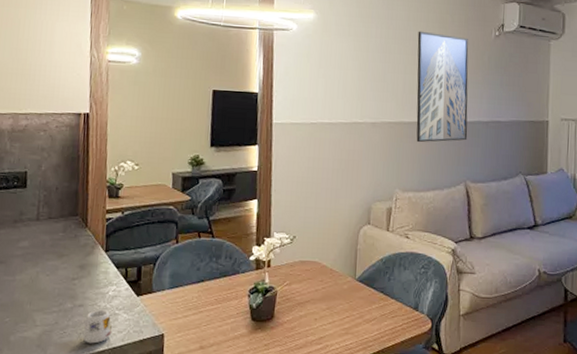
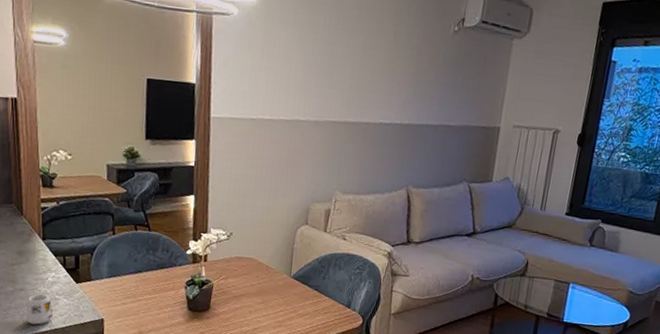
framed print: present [416,31,469,143] -> none [360,22,424,145]

